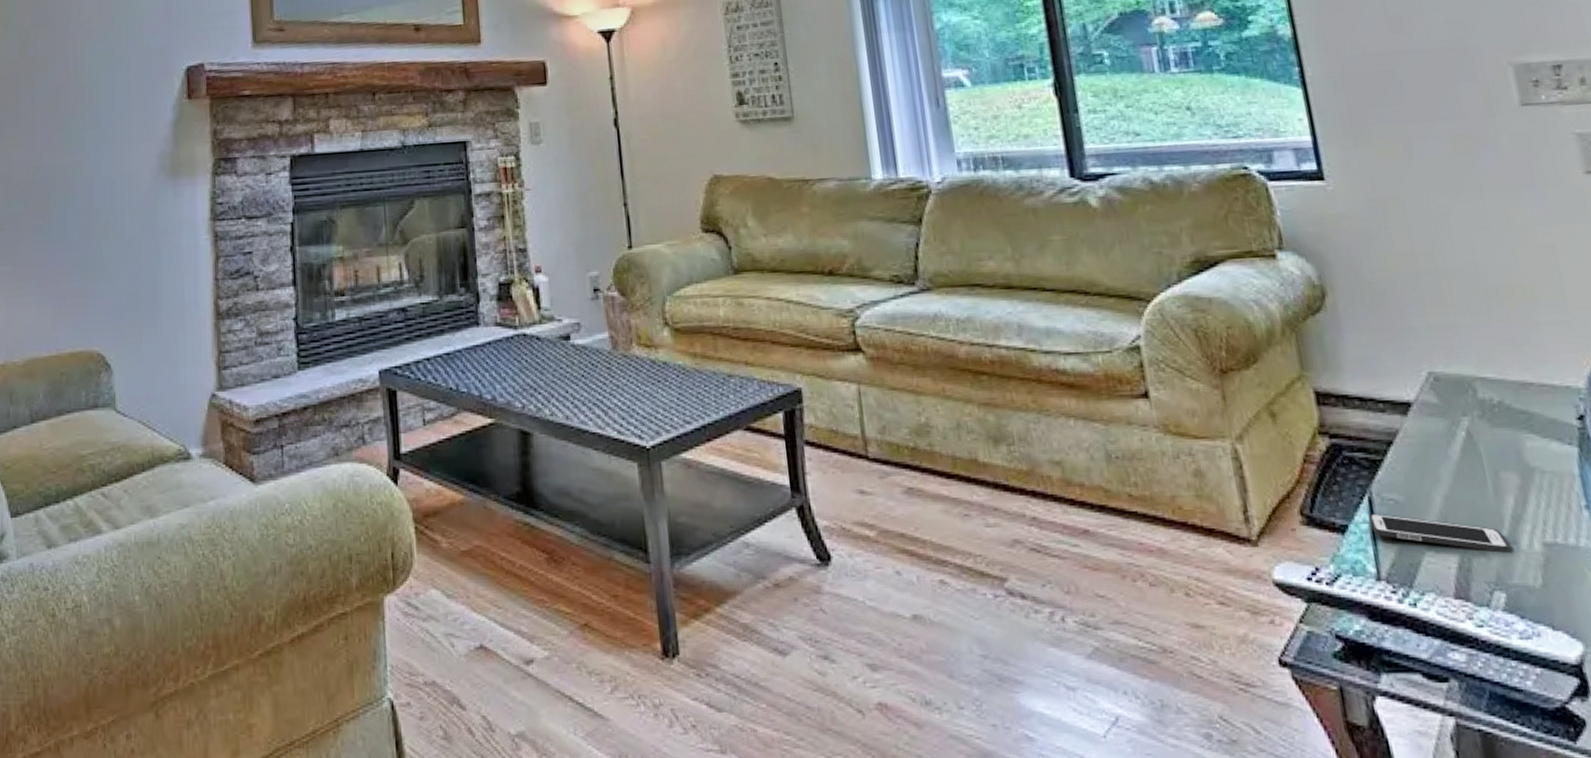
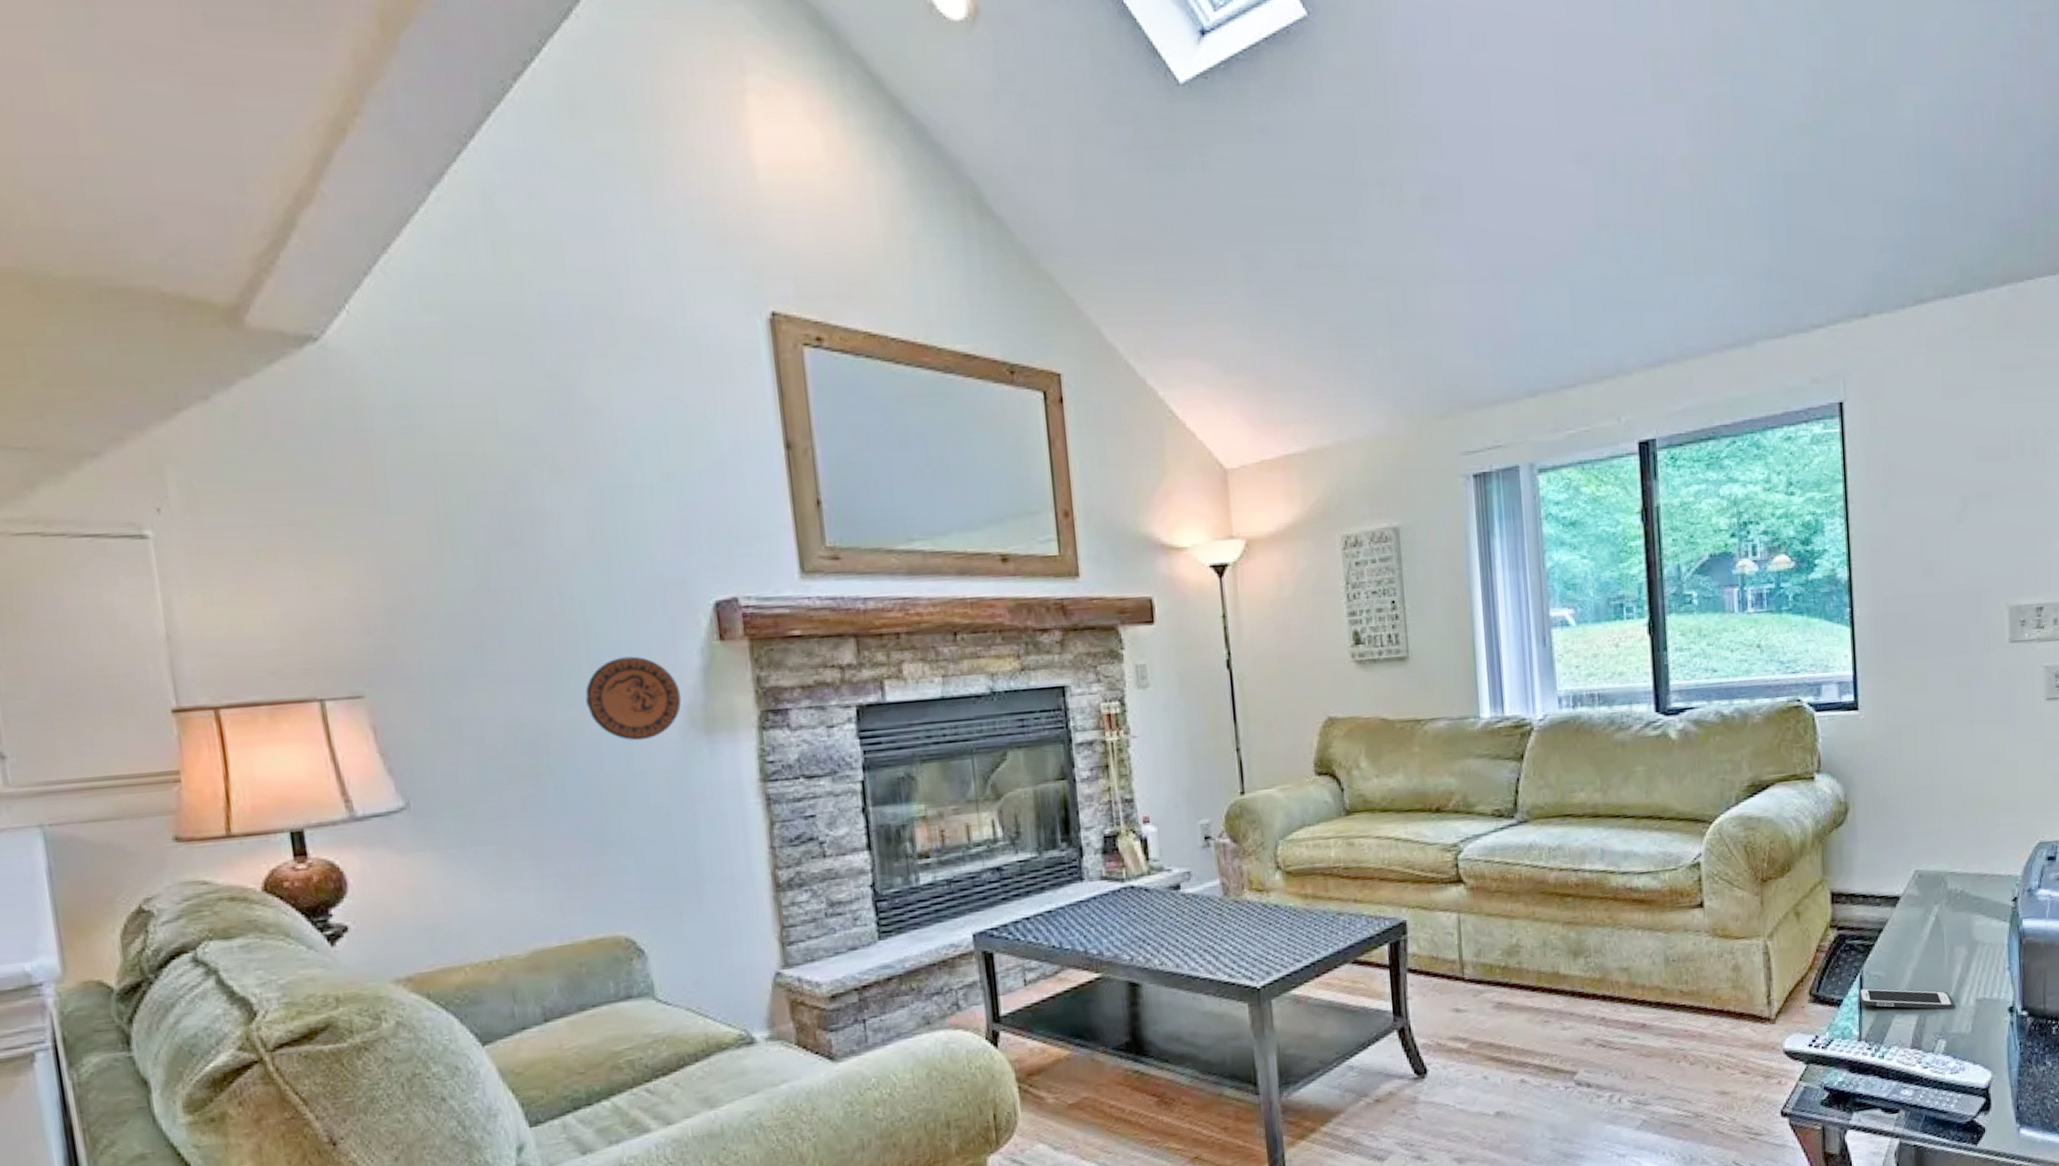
decorative plate: none [86,112,156,182] -> present [585,656,682,741]

